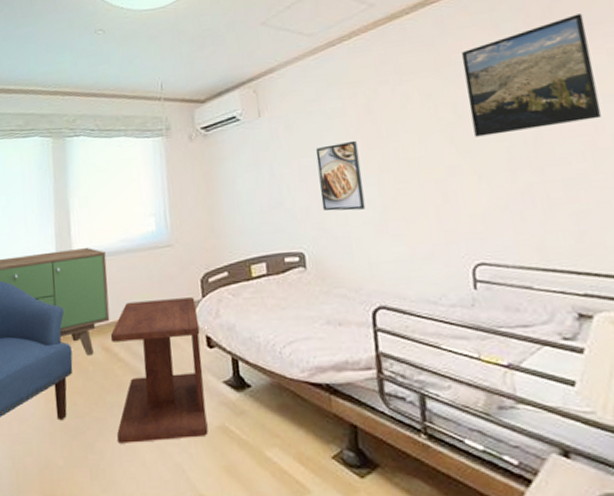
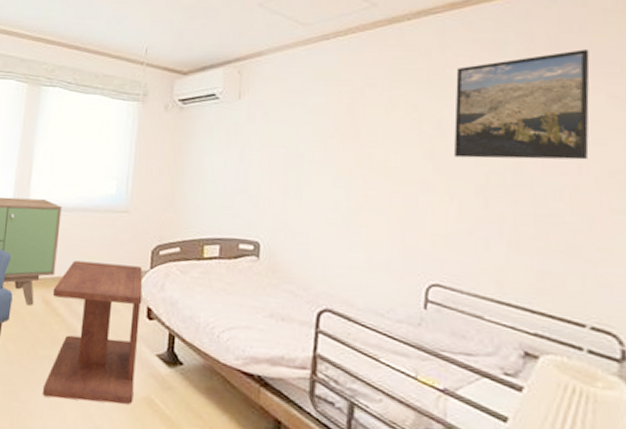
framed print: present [315,140,366,211] -> none [286,139,333,210]

